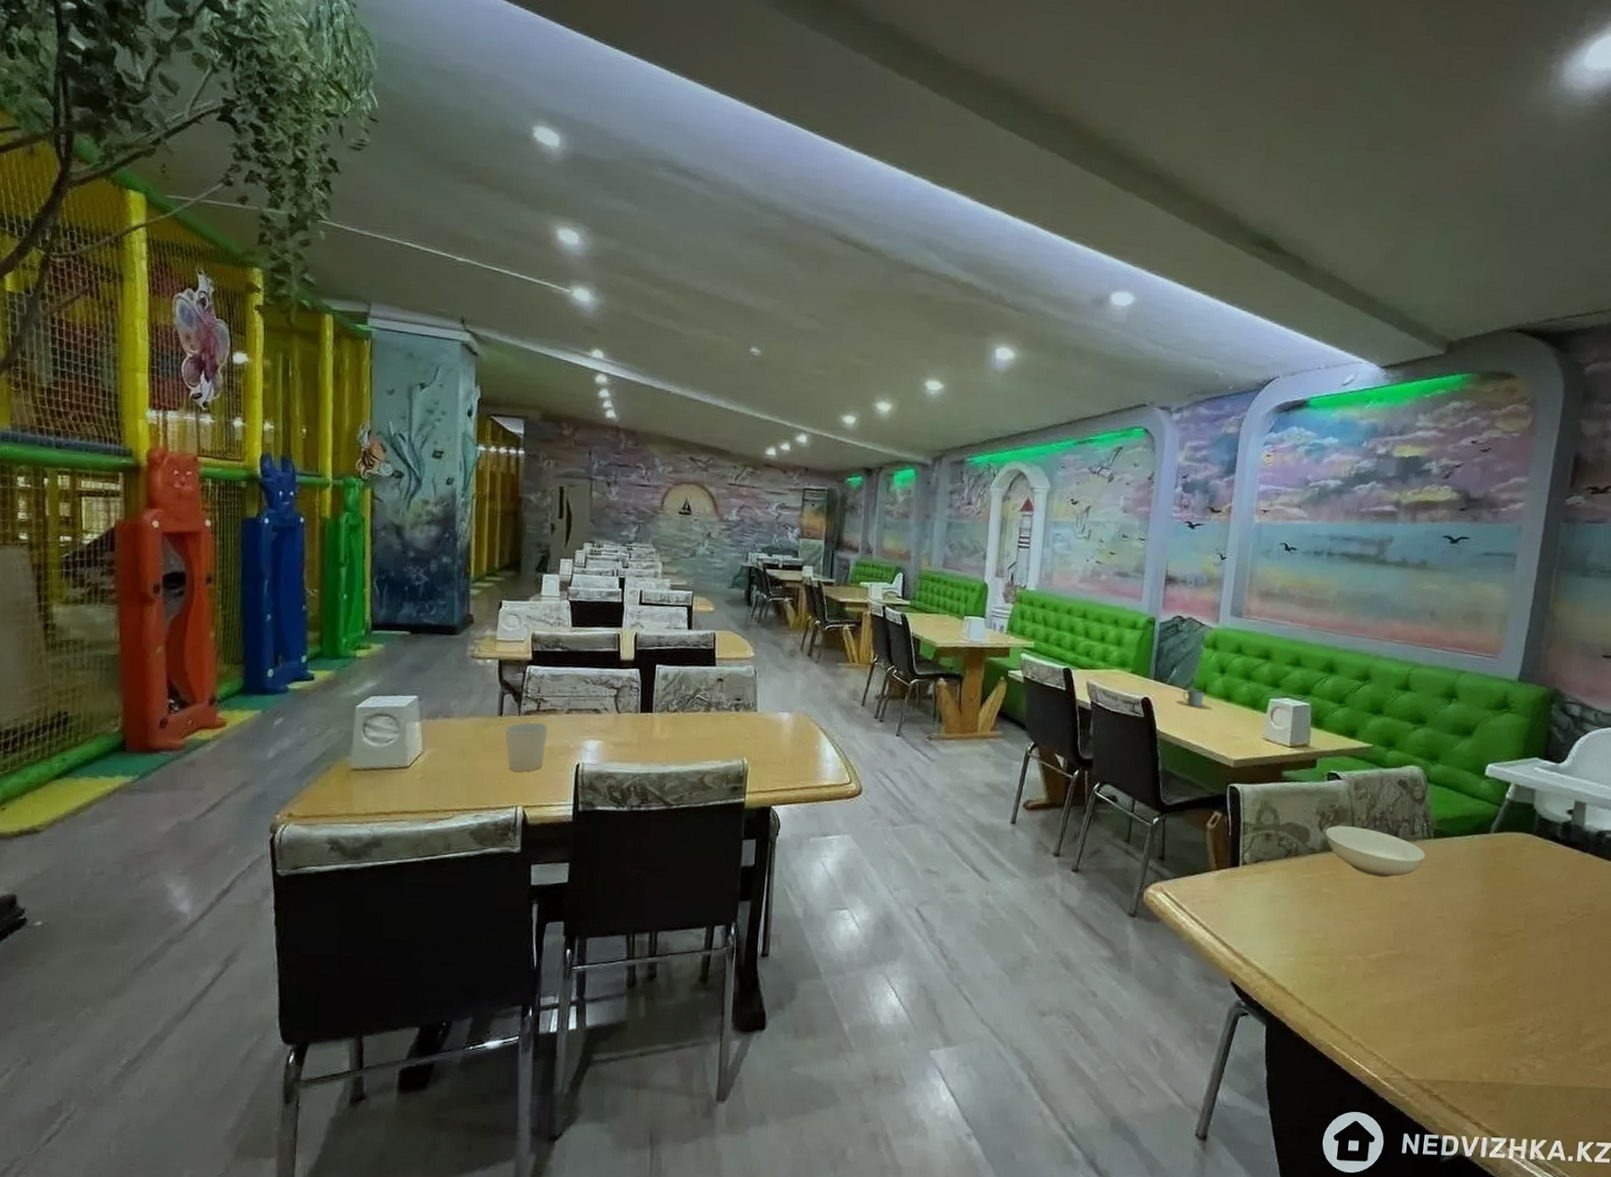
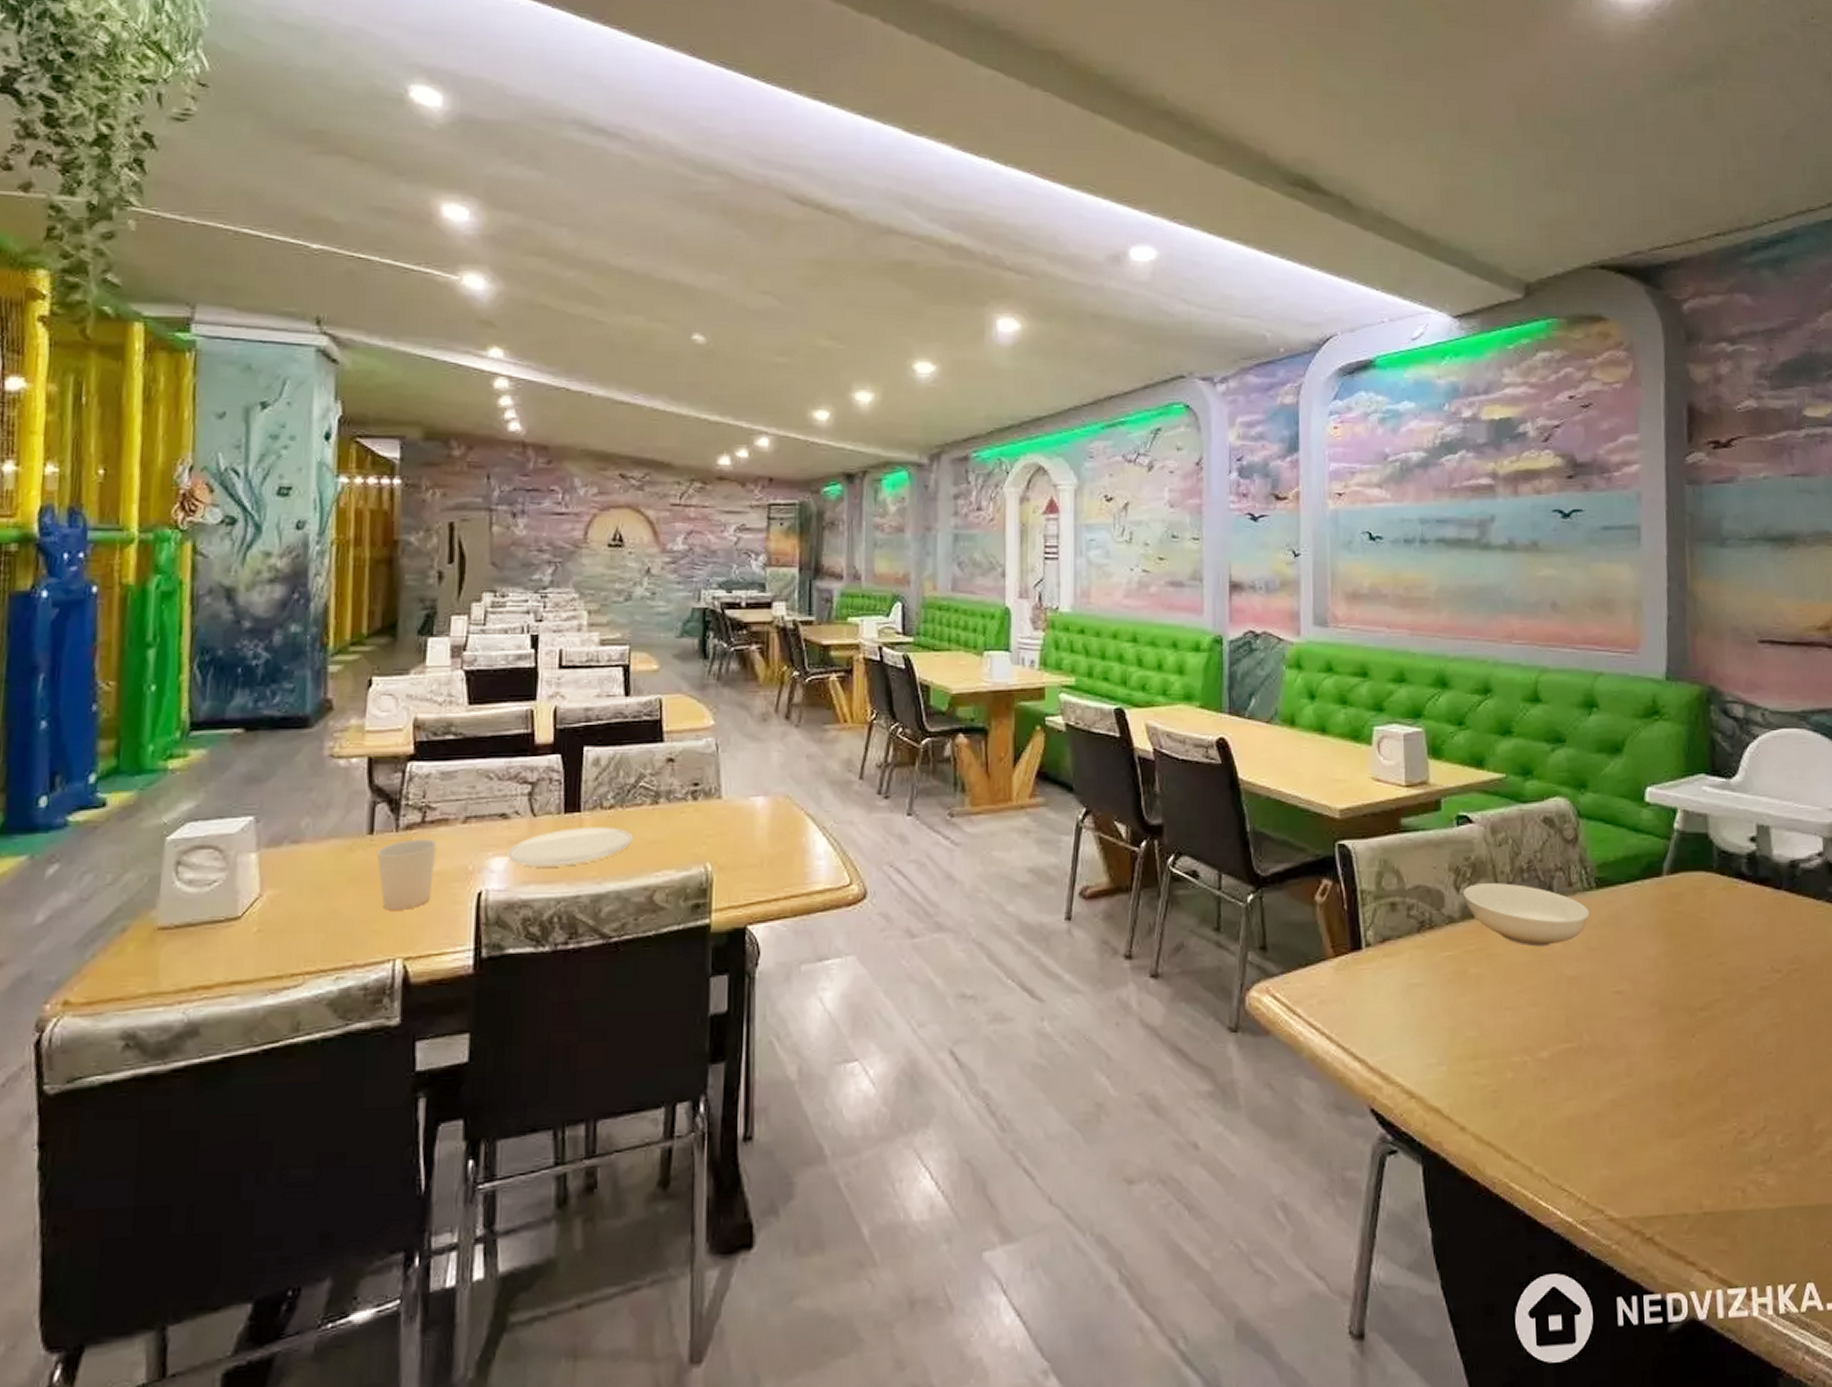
plate: none [598,723,690,752] -> present [507,827,633,867]
cup: present [1175,689,1213,710] -> none [1258,723,1306,747]

